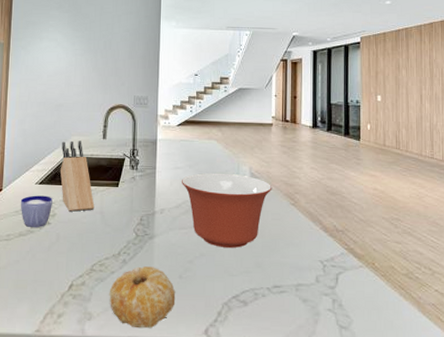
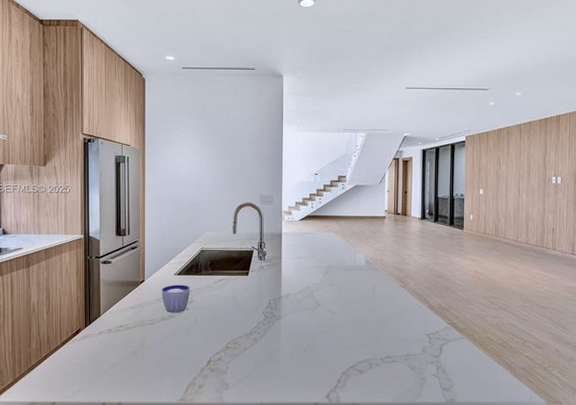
knife block: present [60,140,95,212] -> none [195,236,228,298]
fruit: present [109,266,176,329] -> none [243,343,301,395]
mixing bowl: present [181,172,272,248] -> none [304,261,385,325]

